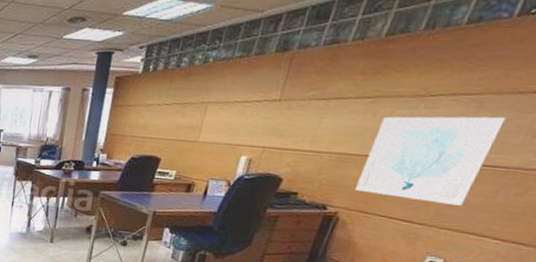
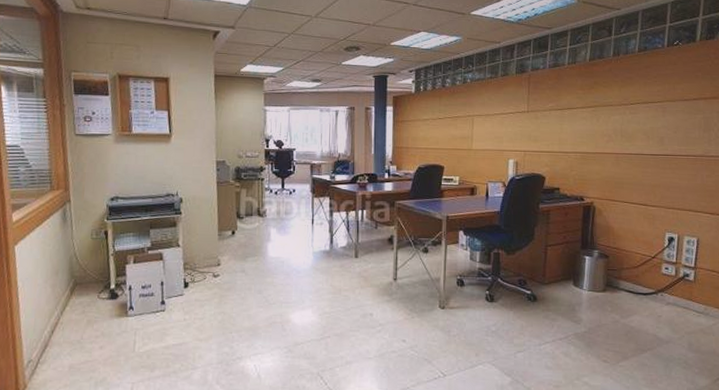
wall art: present [355,116,506,206] -> none [600,118,683,189]

